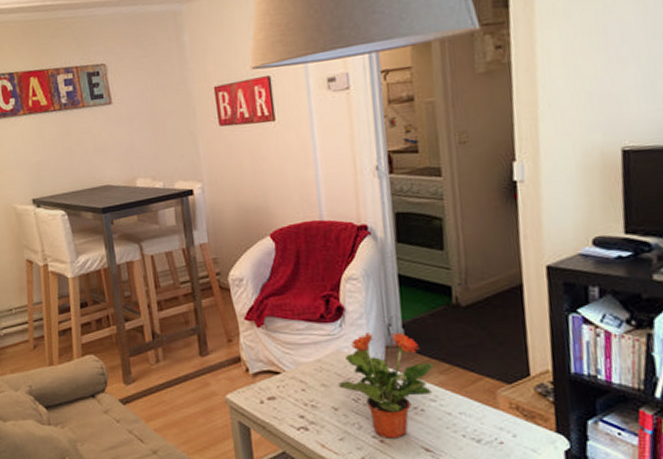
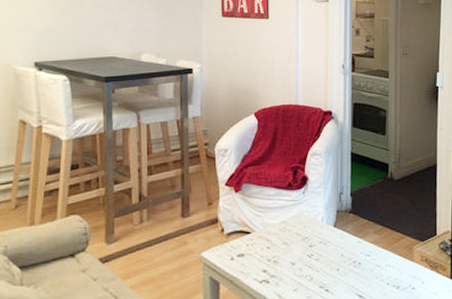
potted plant: present [338,332,434,440] -> none [297,199,371,289]

